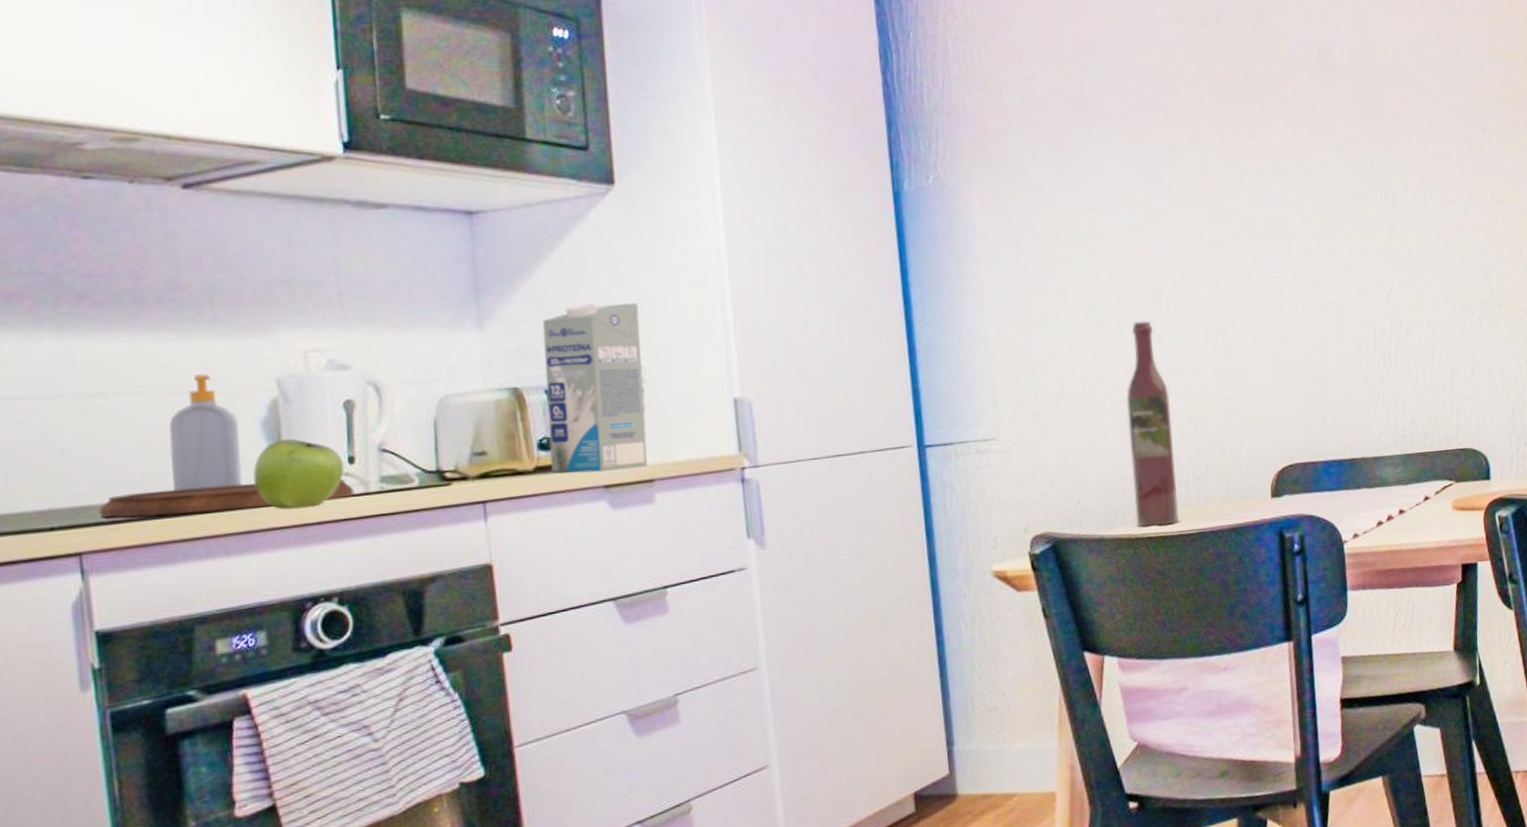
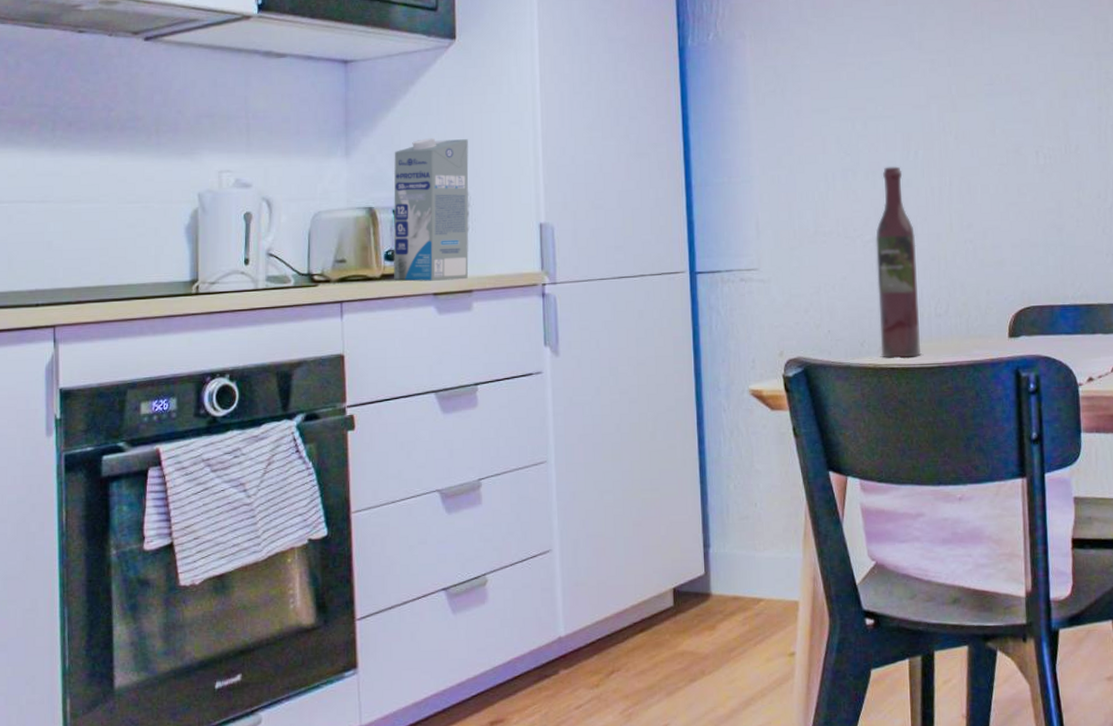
cutting board: present [99,479,354,518] -> none [70,276,247,299]
soap bottle: present [168,374,242,491] -> none [120,187,169,279]
fruit: present [253,438,344,510] -> none [176,241,241,300]

